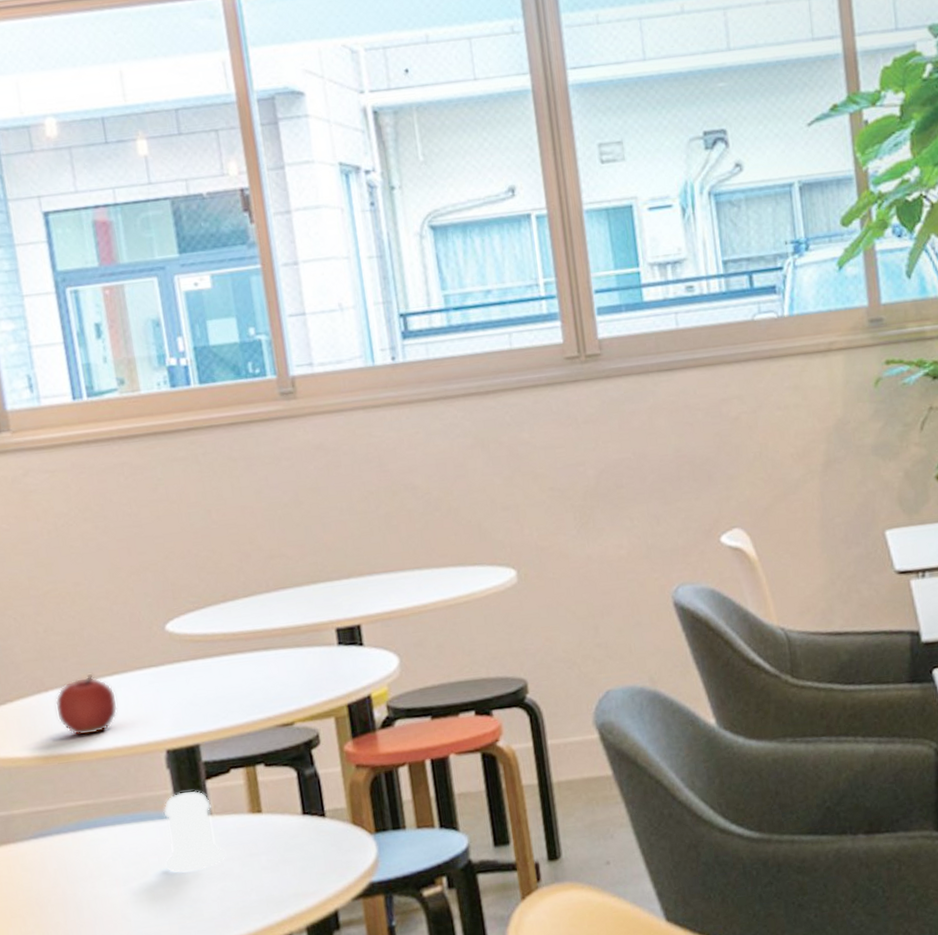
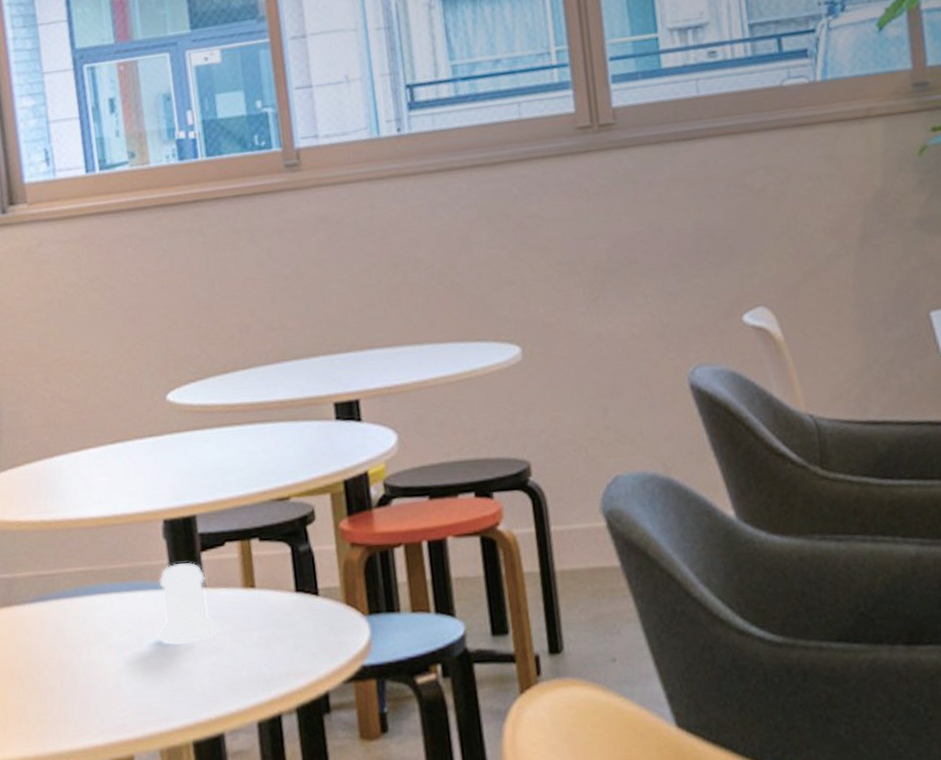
apple: present [55,674,118,736] -> none [59,441,119,503]

